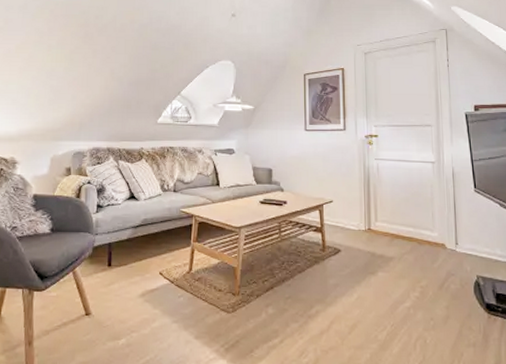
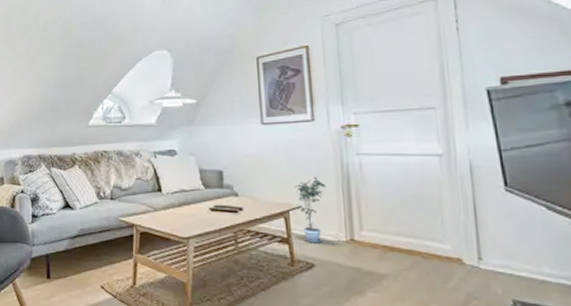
potted plant: none [328,176,352,232] -> present [294,176,326,243]

